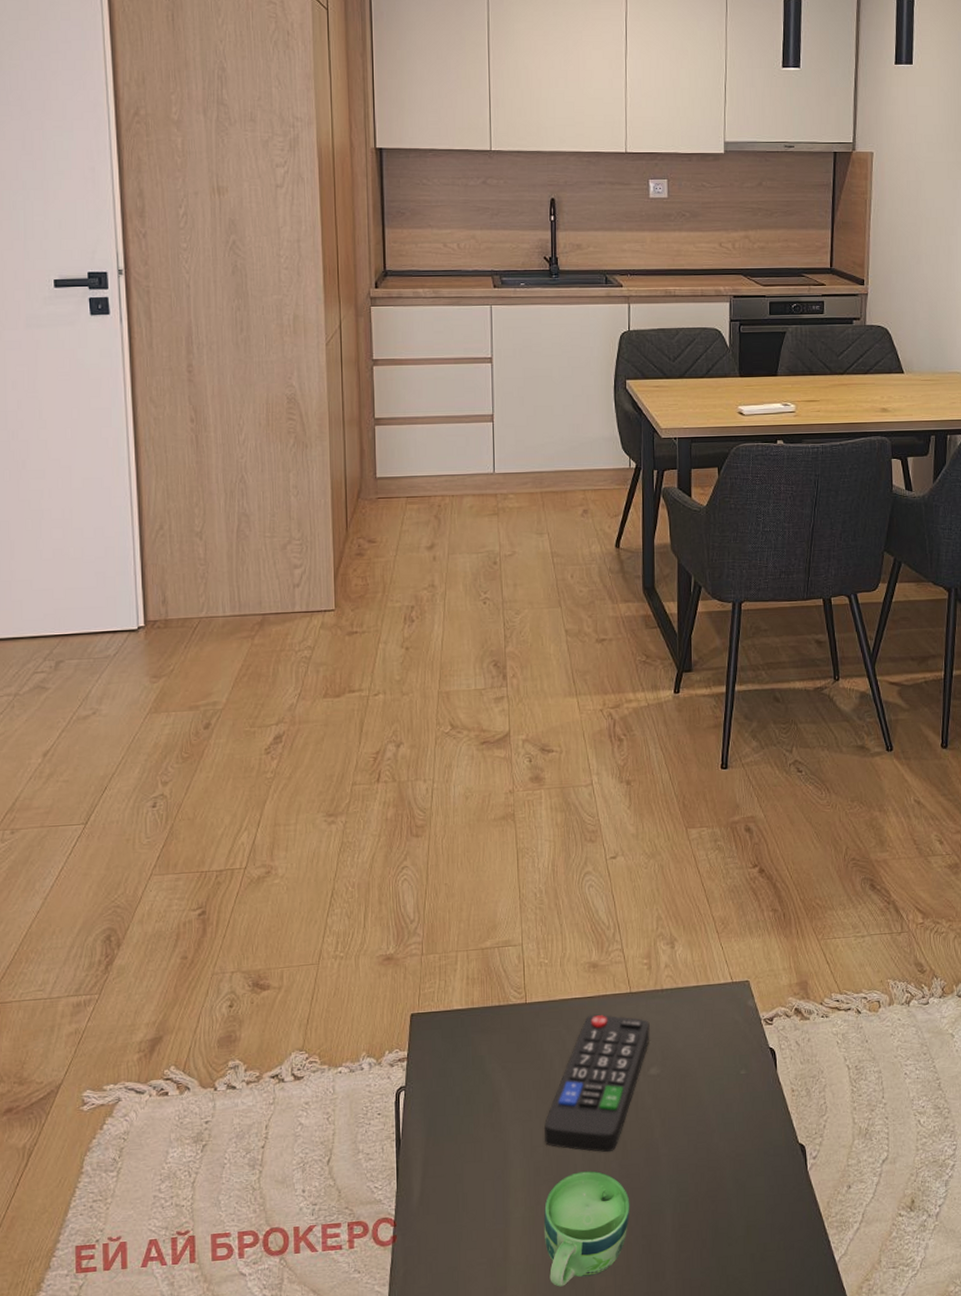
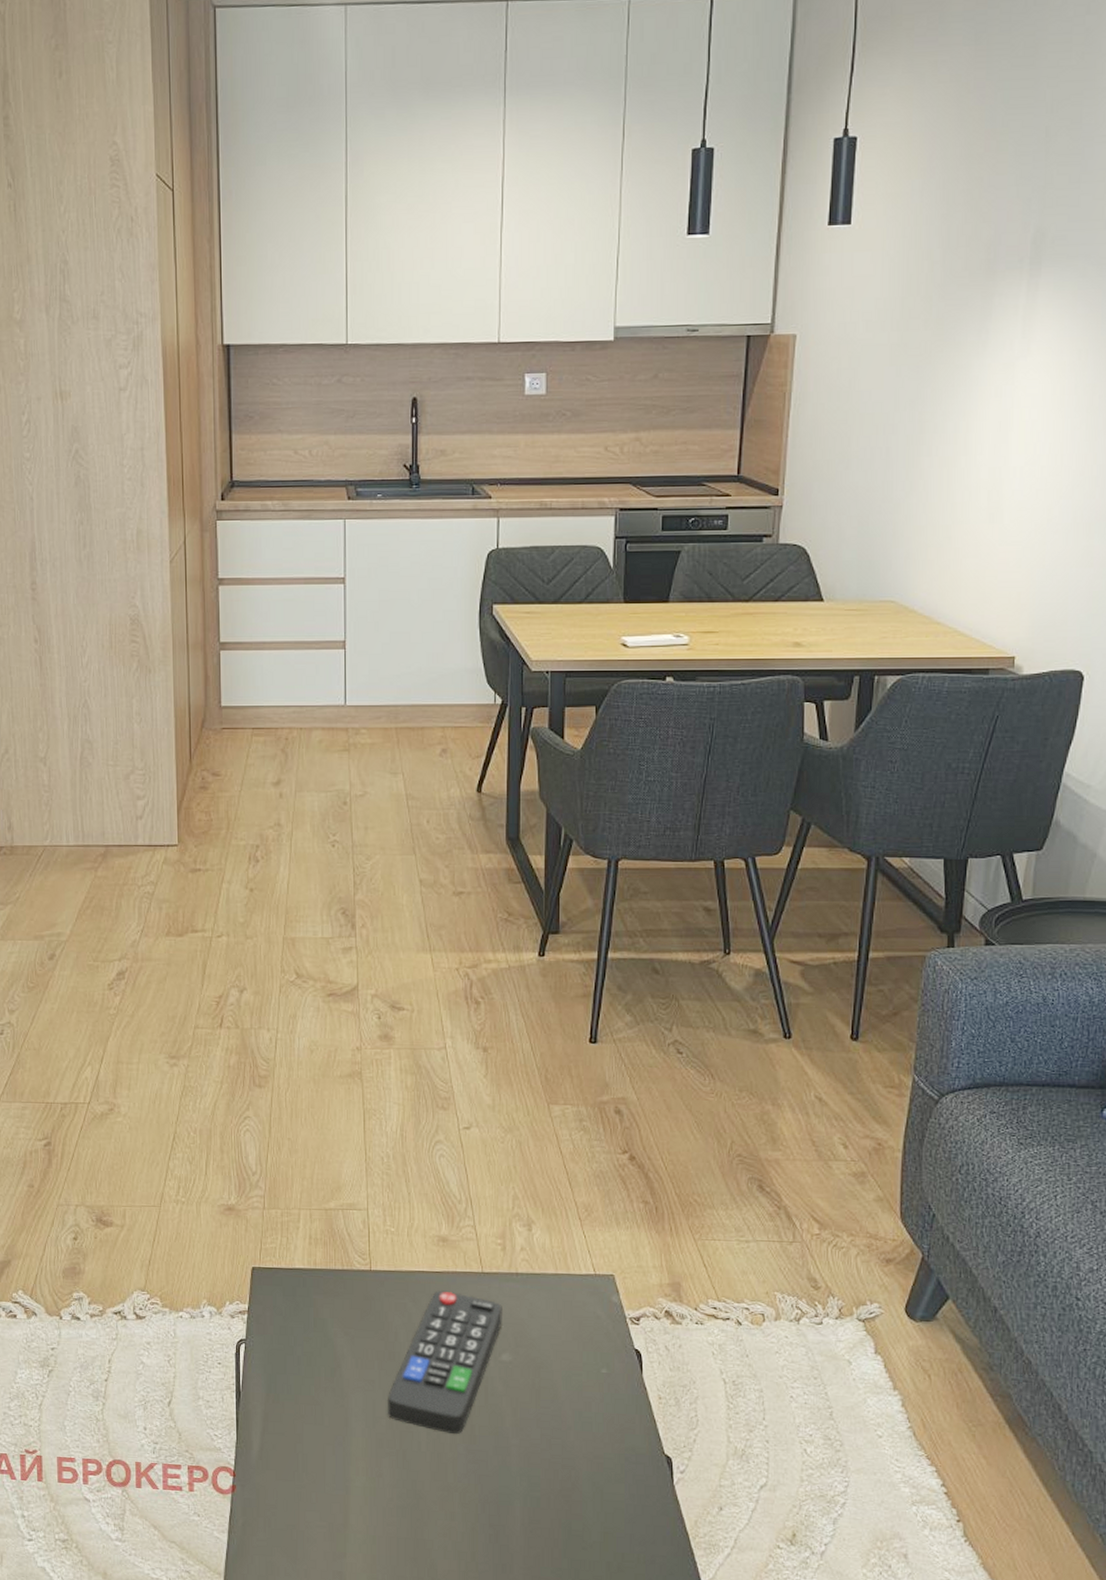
cup: present [543,1171,630,1287] -> none [385,1450,477,1563]

